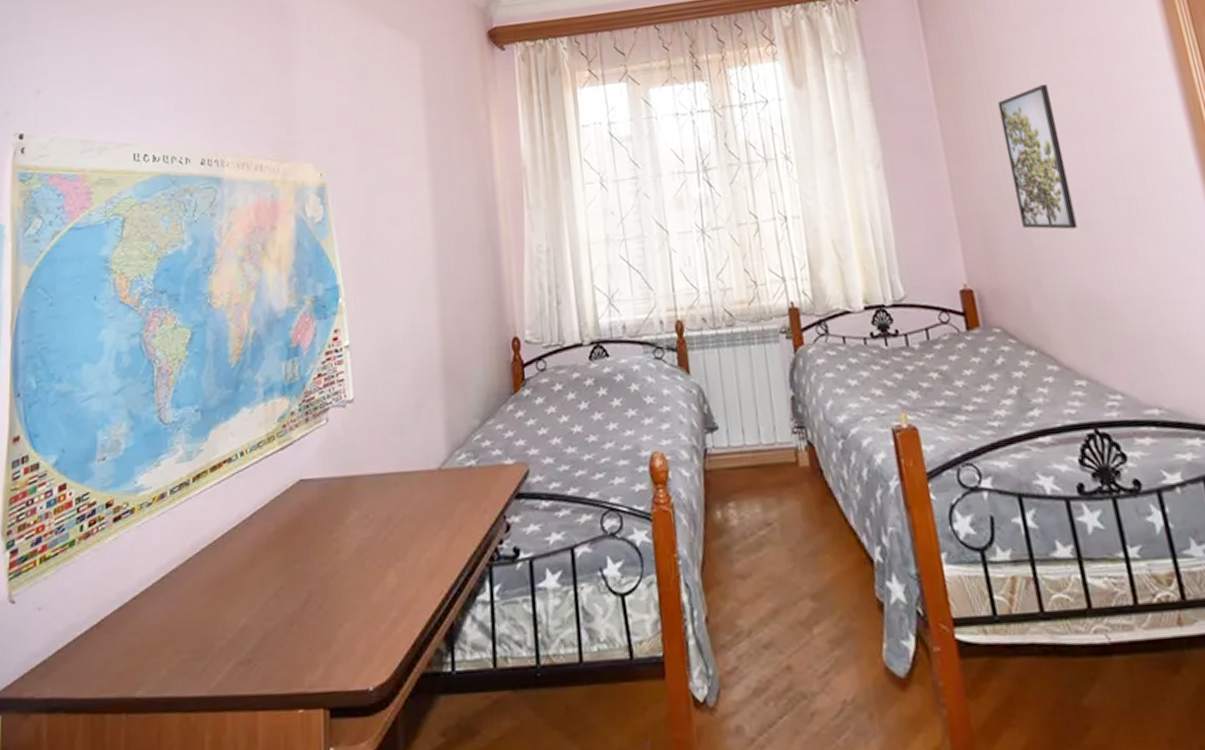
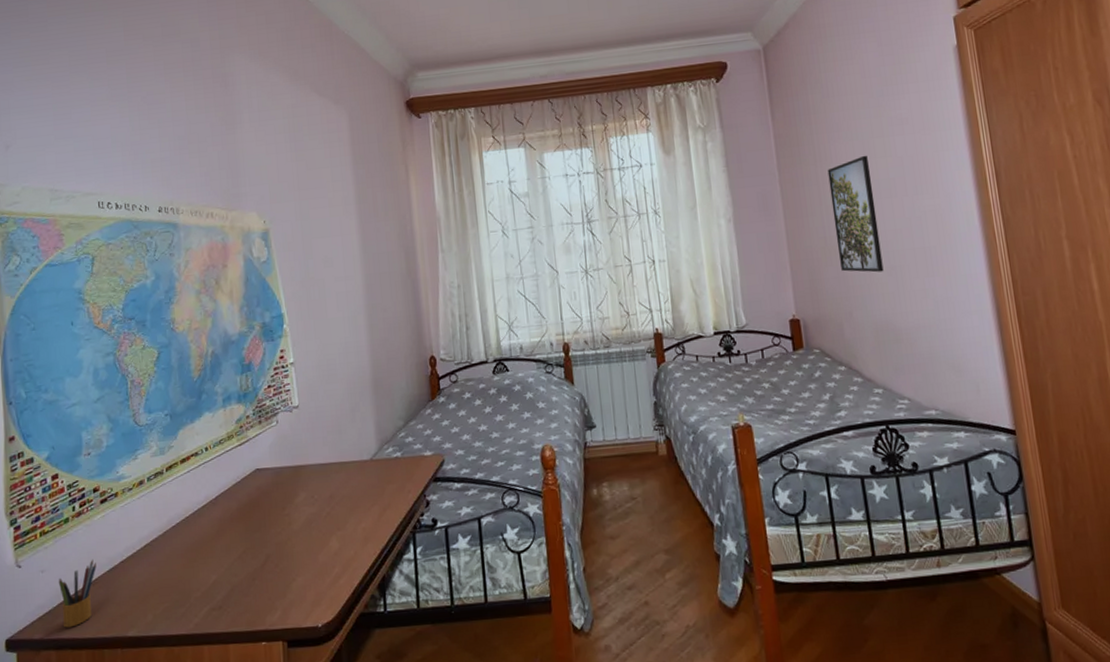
pencil box: none [56,594,103,684] -> present [58,559,96,628]

